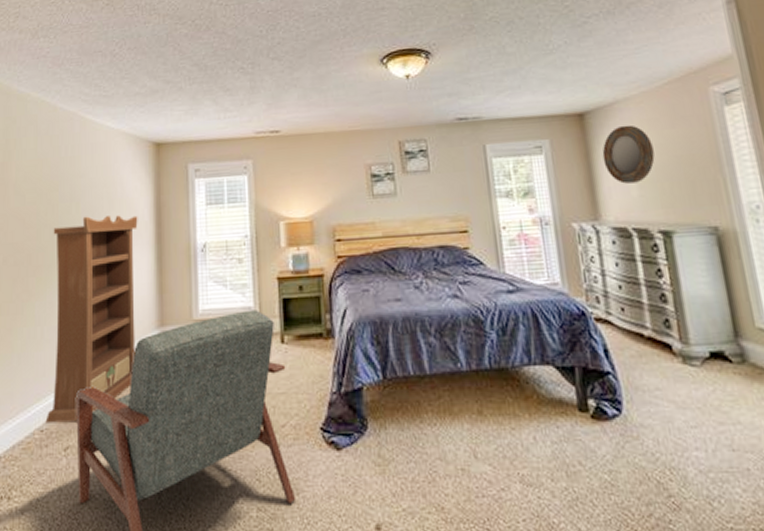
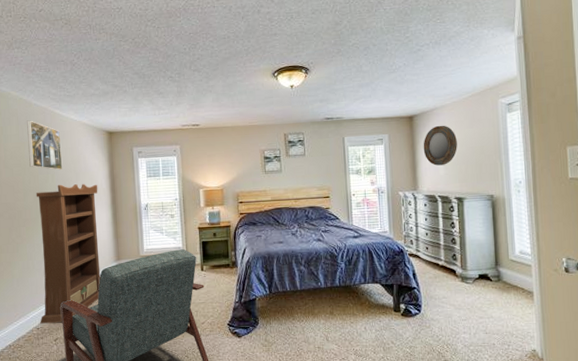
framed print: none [48,129,91,197] -> present [27,120,62,171]

